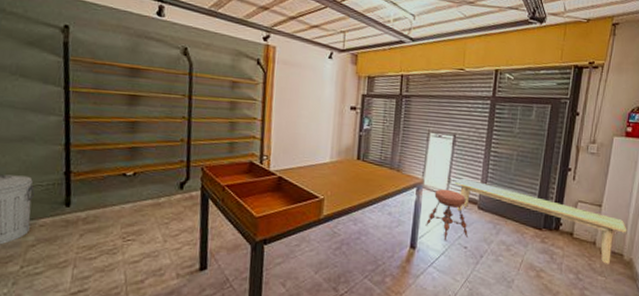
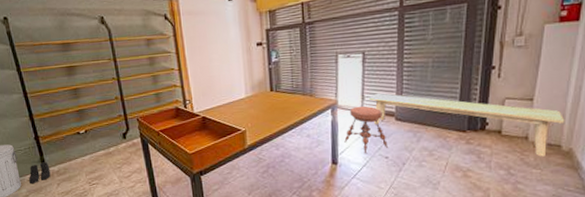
boots: none [42,204,75,231] -> present [29,162,51,184]

